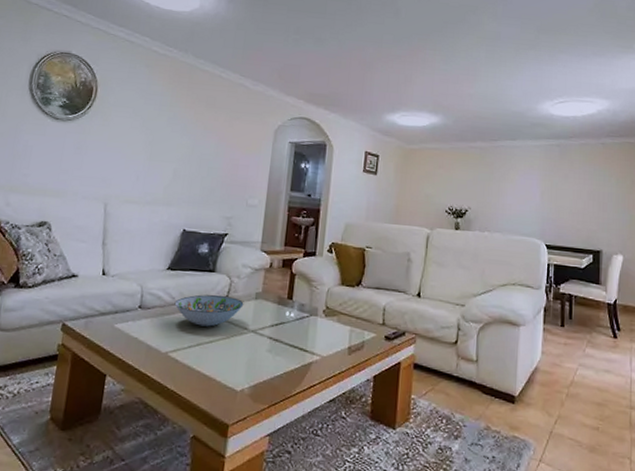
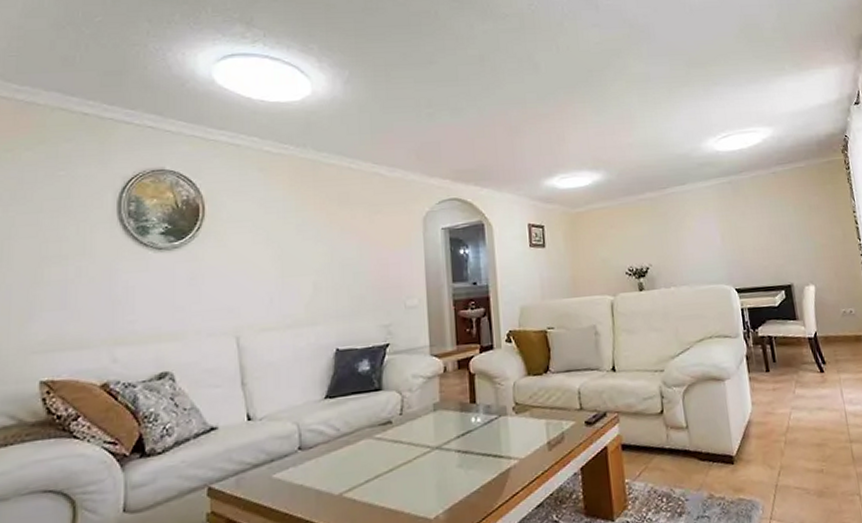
decorative bowl: present [174,294,244,327] -> none [340,414,422,455]

